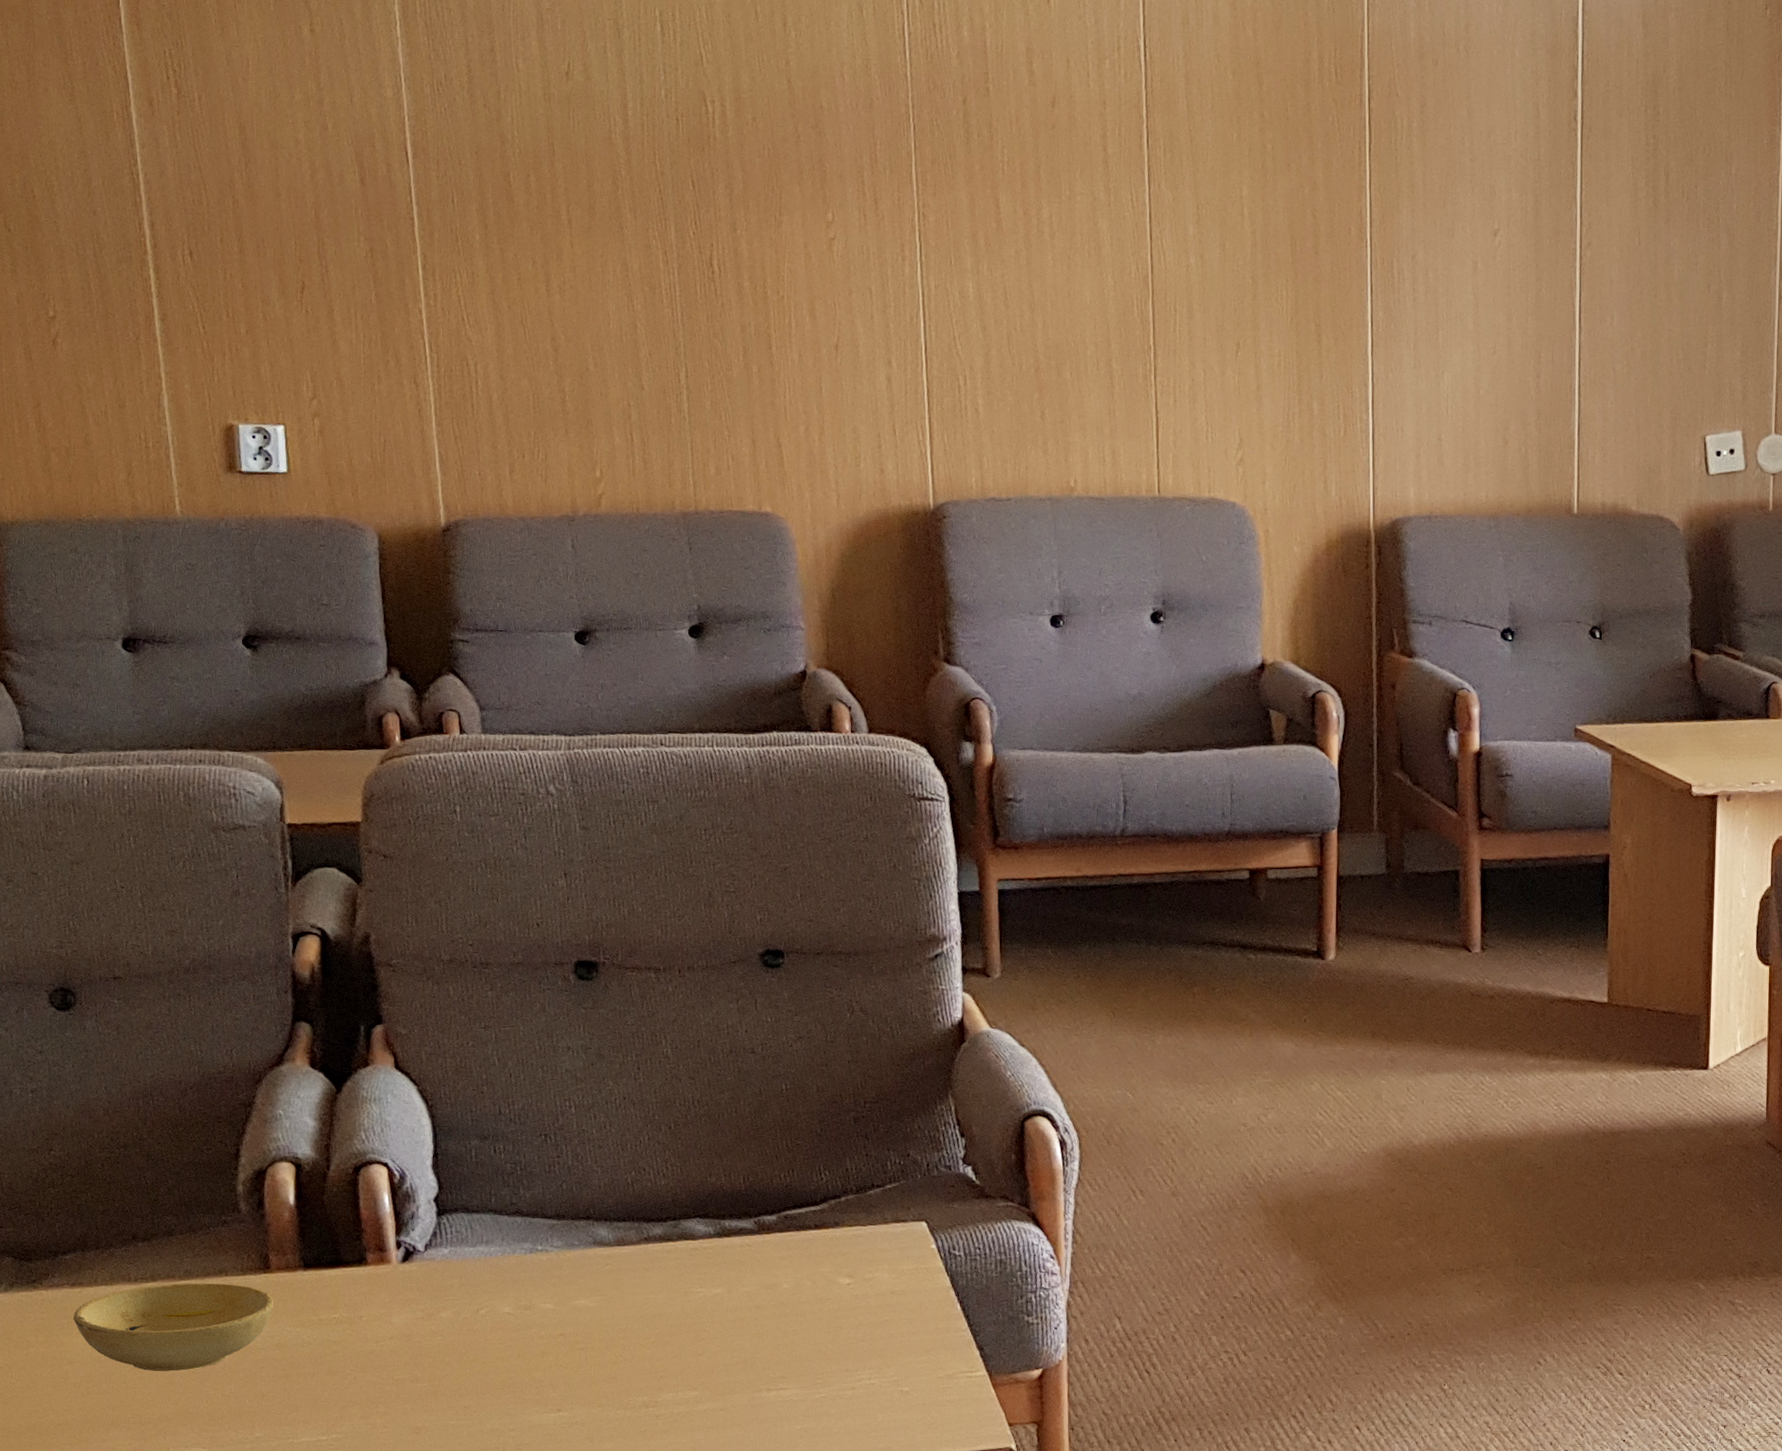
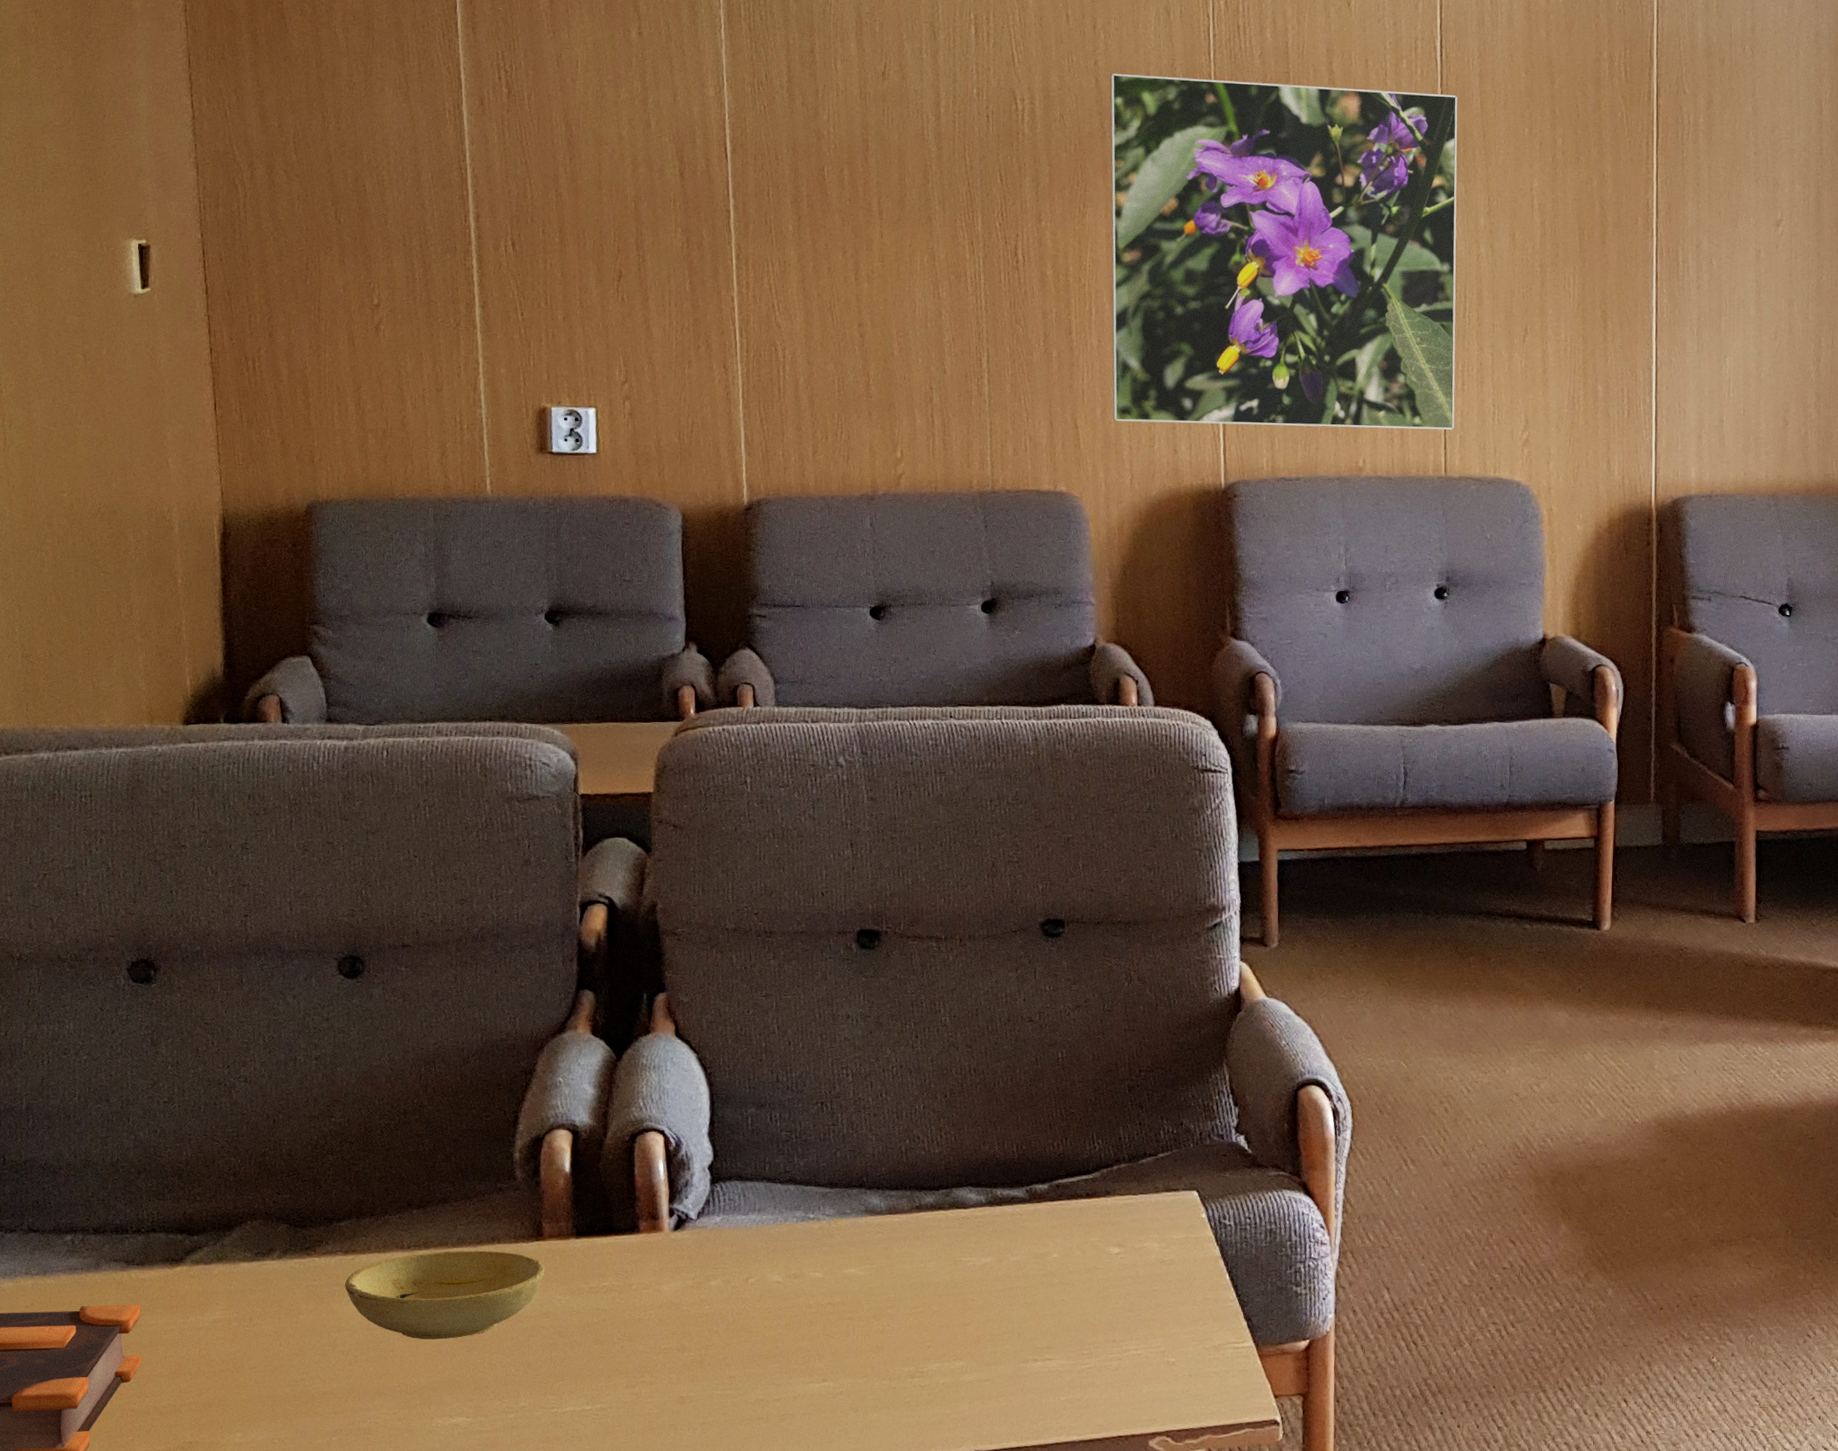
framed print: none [803,74,1167,449] -> present [1110,74,1458,430]

